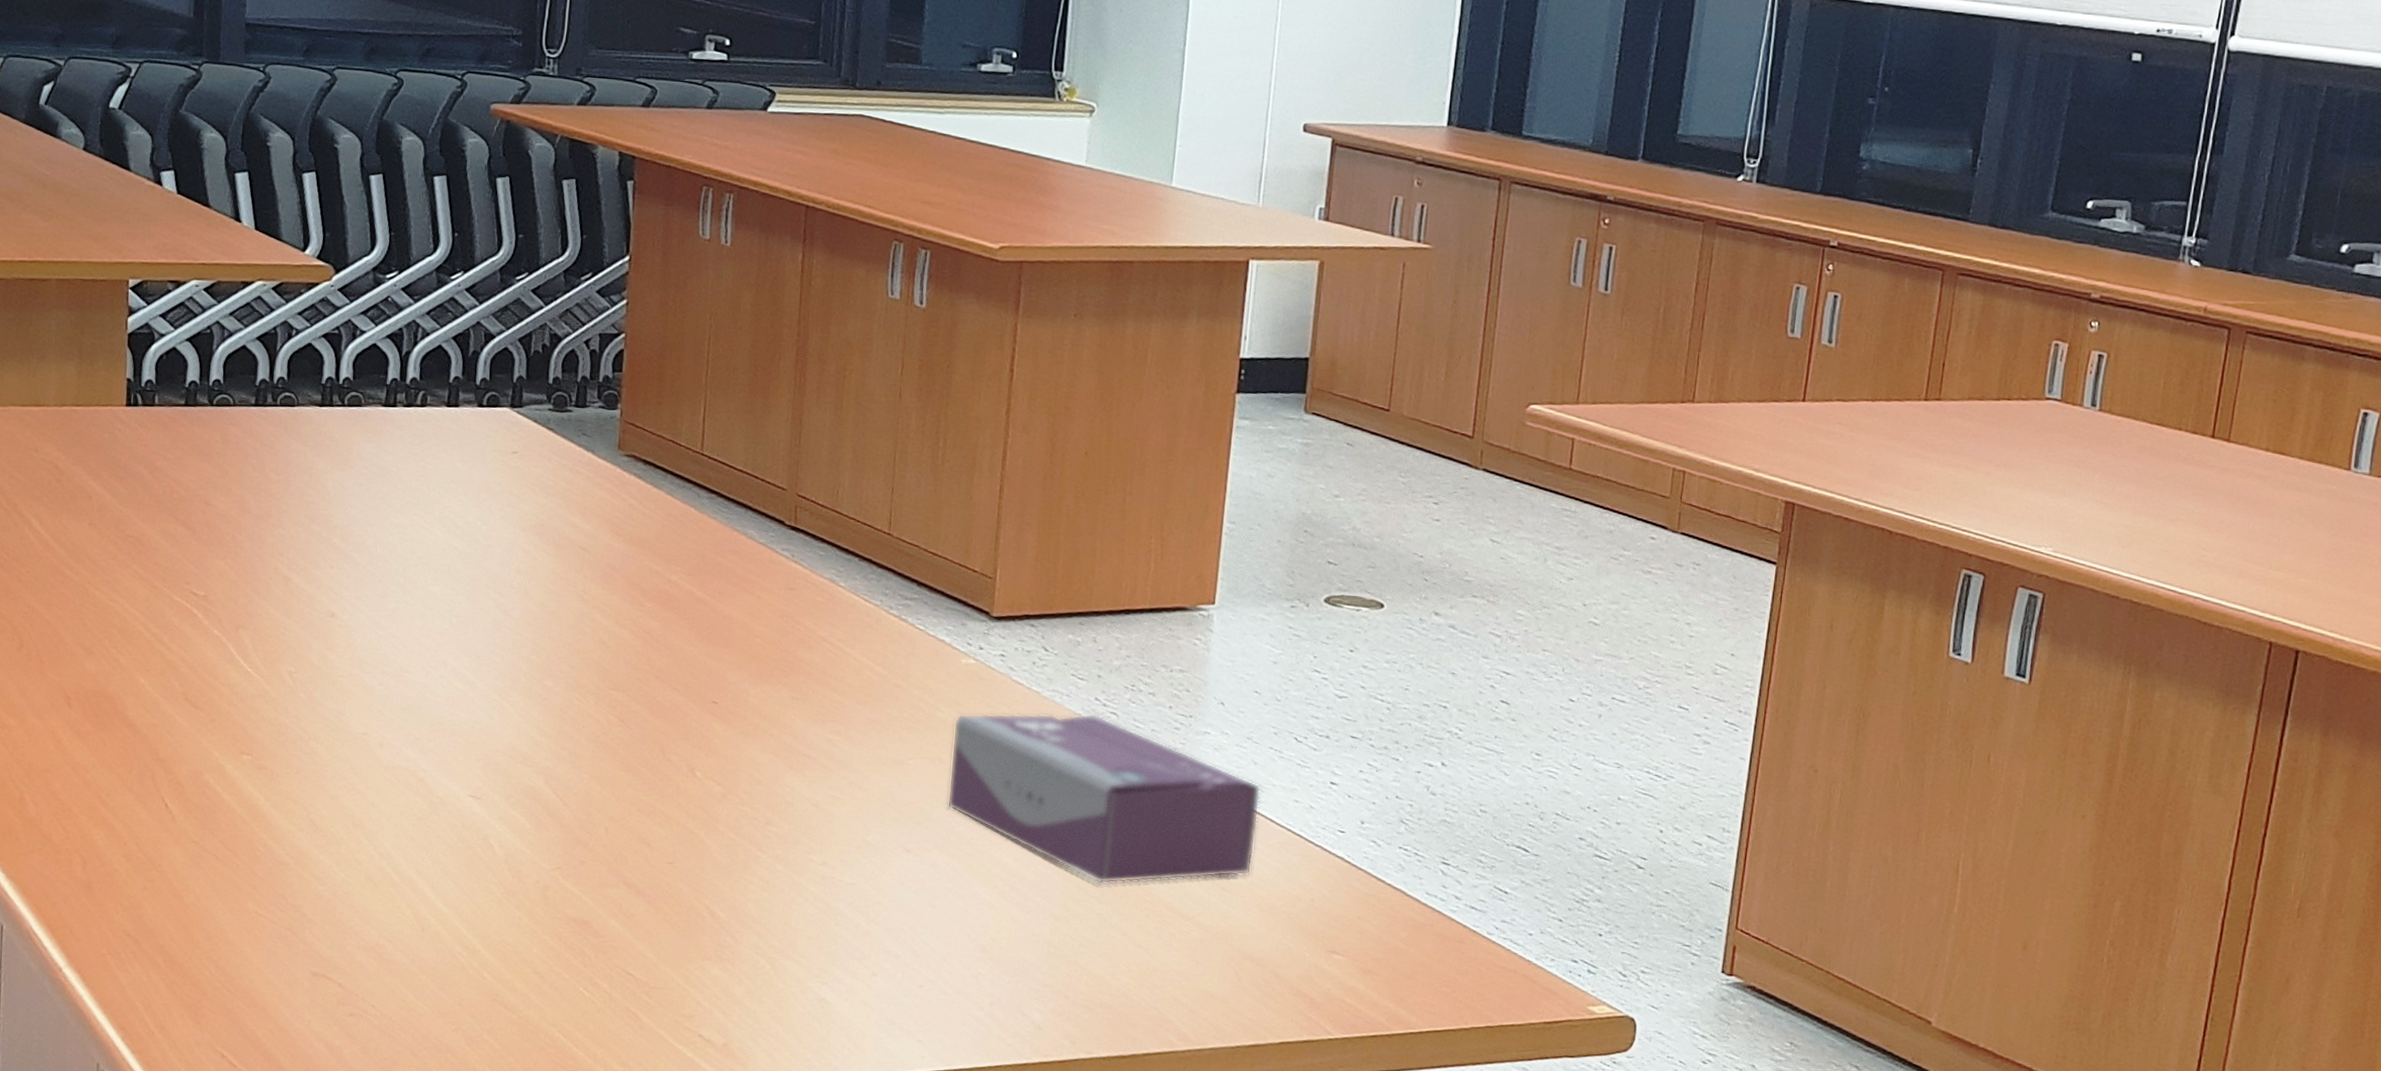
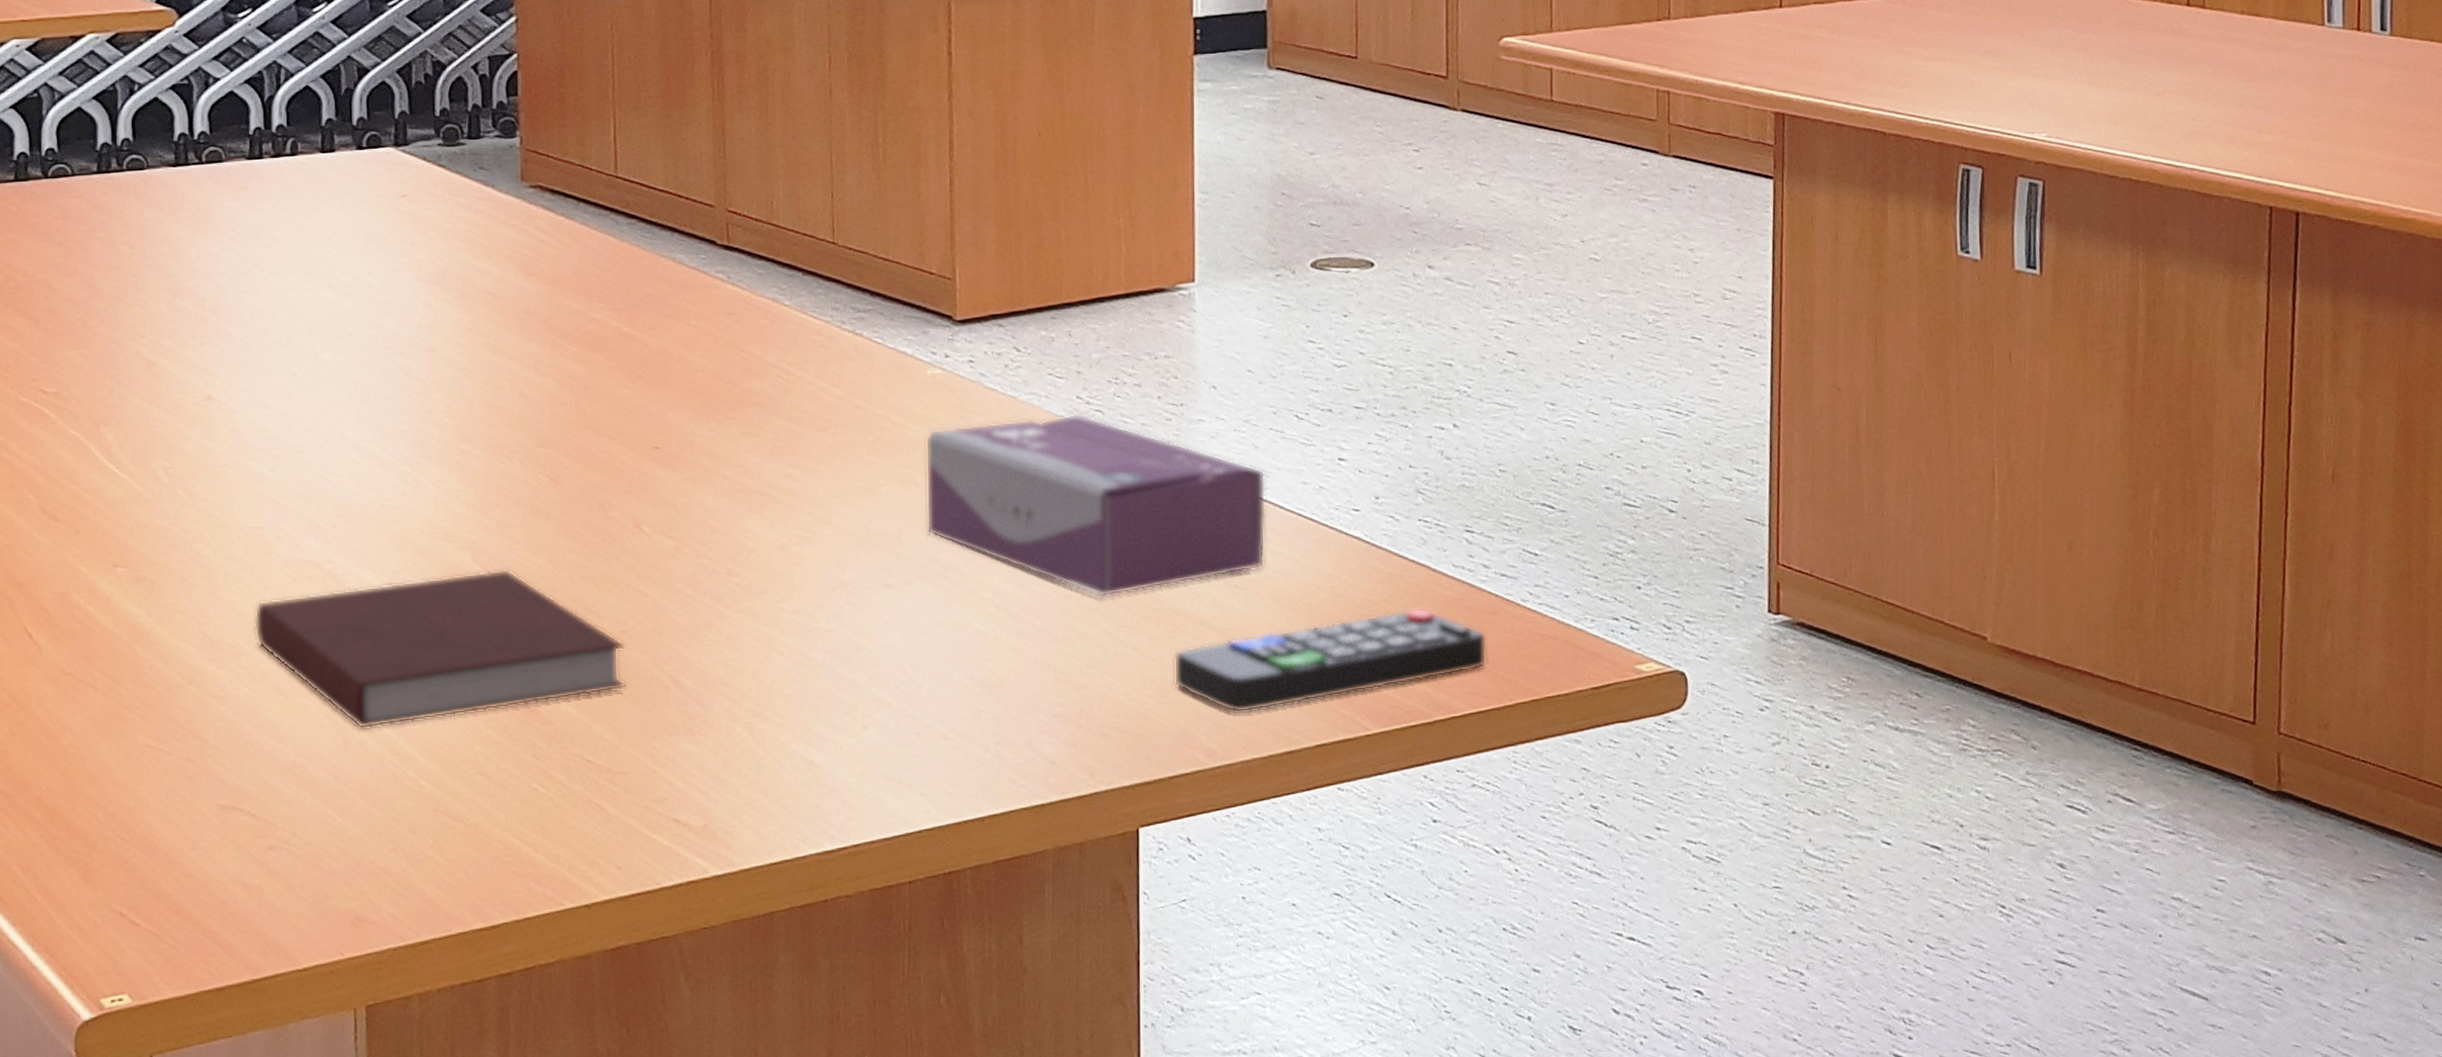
notebook: none [354,794,670,922] -> present [254,568,627,729]
remote control: none [1156,928,1451,1005] -> present [1173,608,1487,713]

